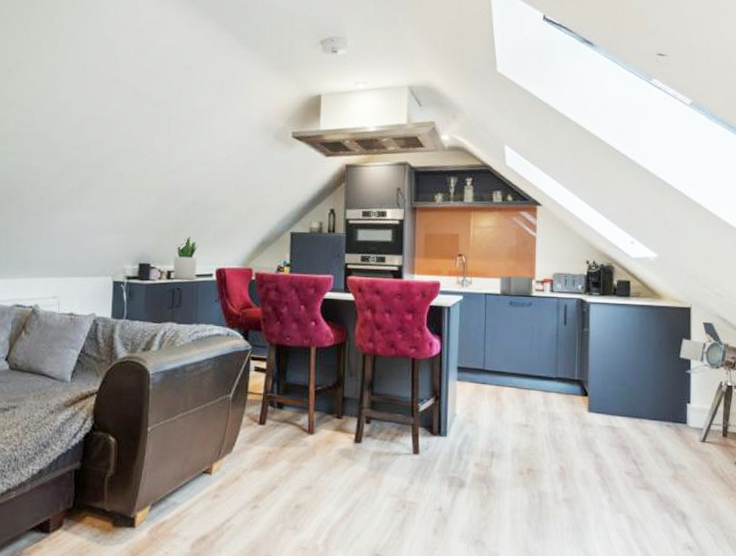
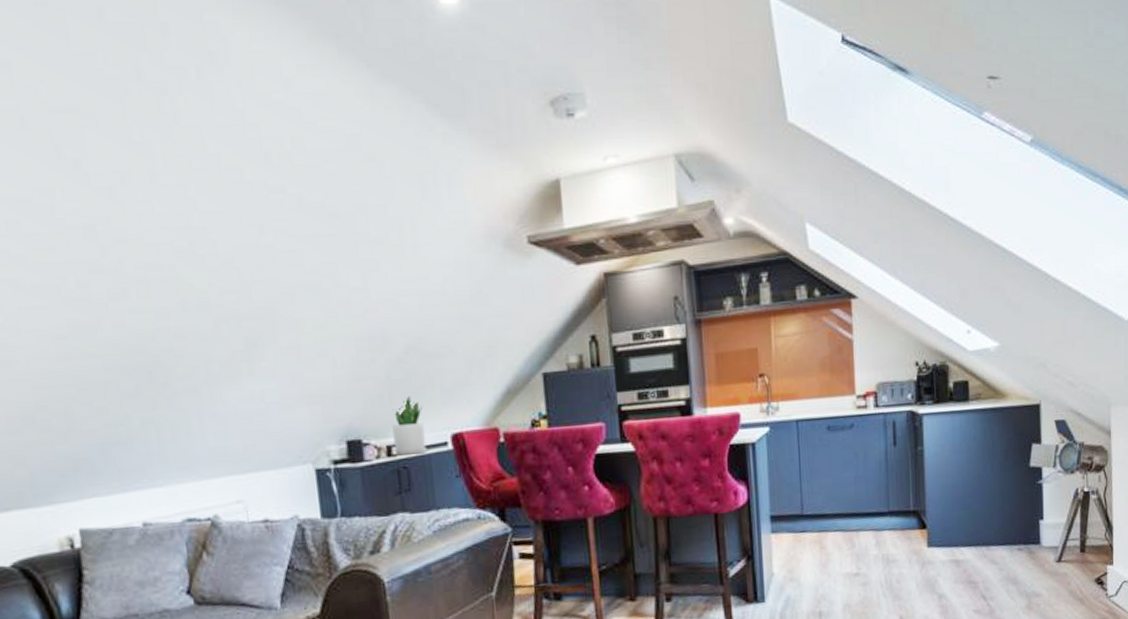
toaster: present [499,275,534,297] -> none [812,390,854,421]

